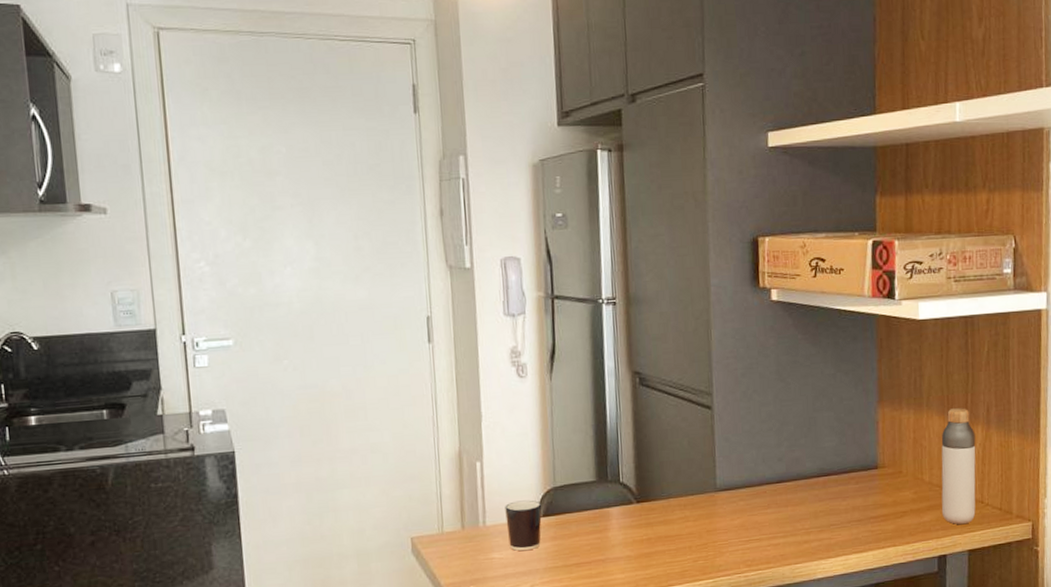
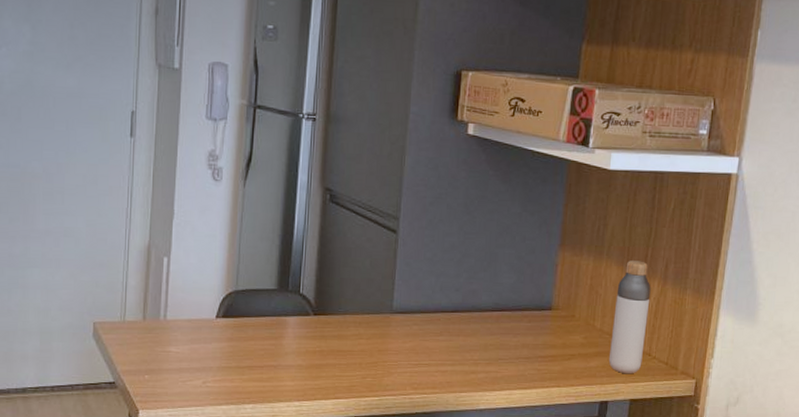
mug: present [505,500,542,552] -> none [186,299,222,349]

